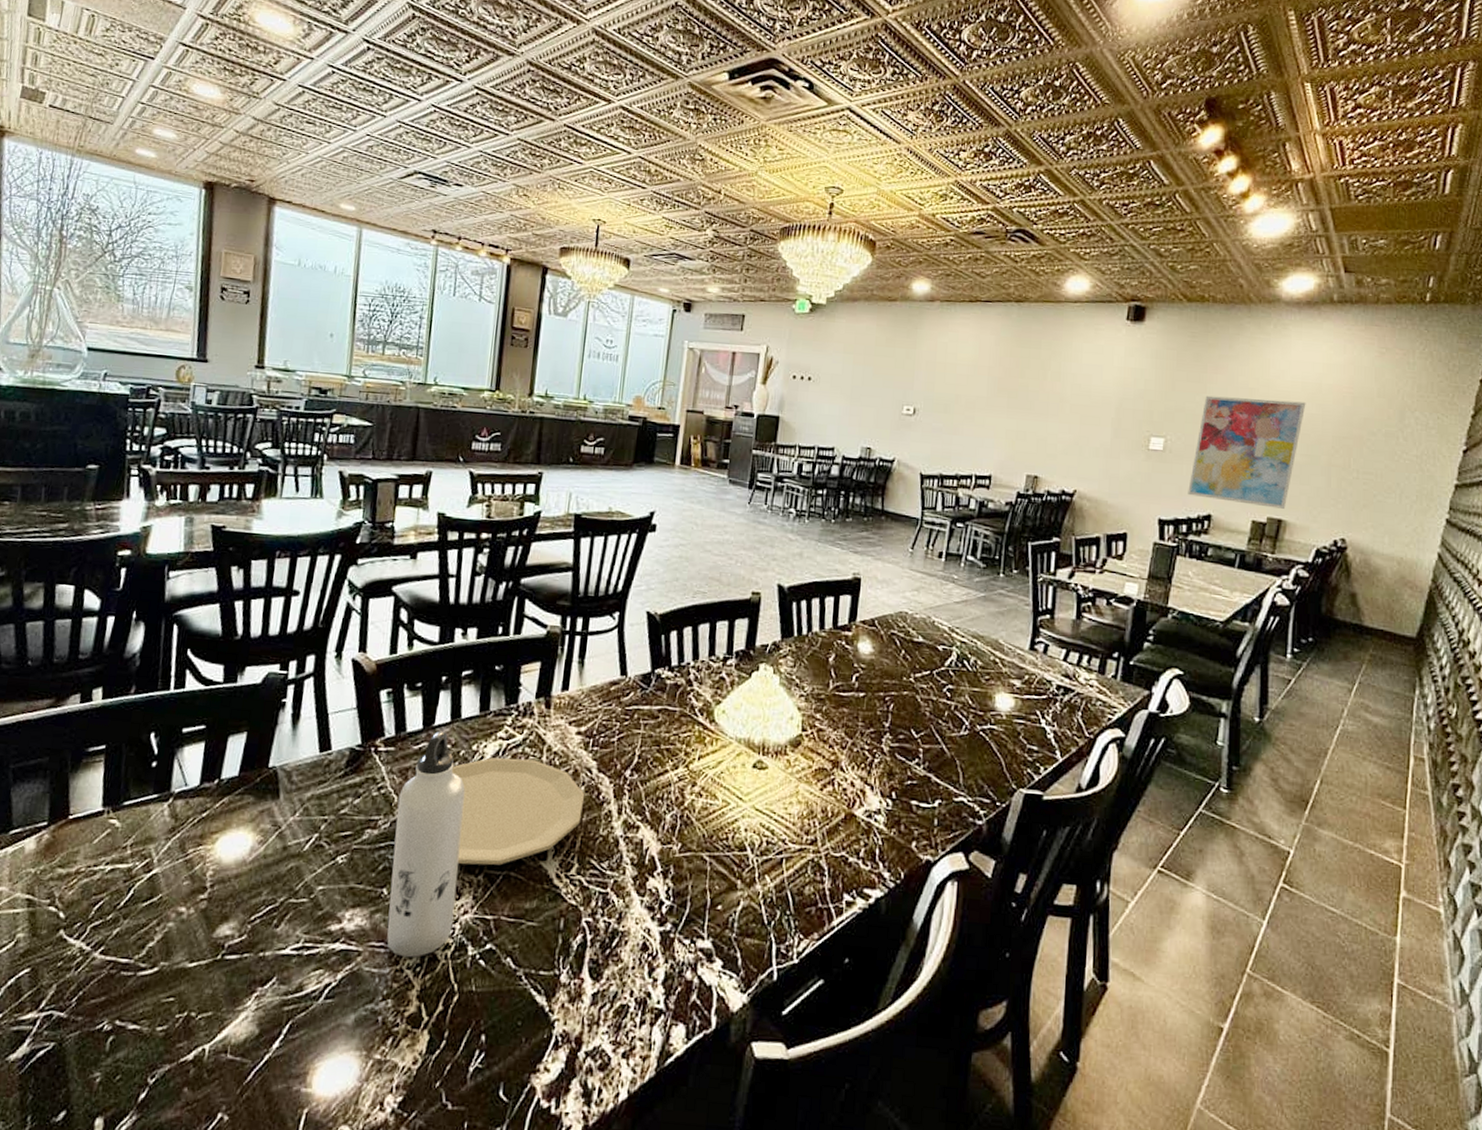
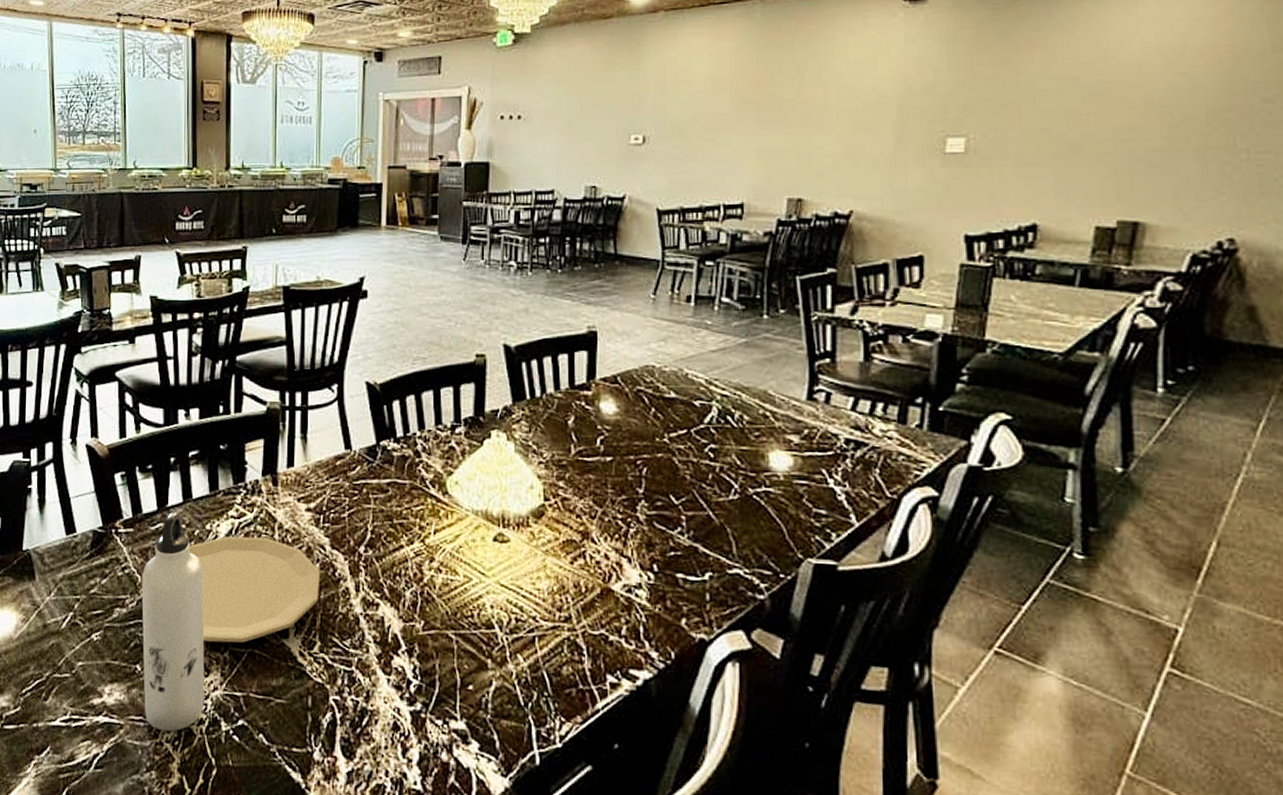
wall art: present [1188,395,1306,509] -> none [1002,71,1165,209]

